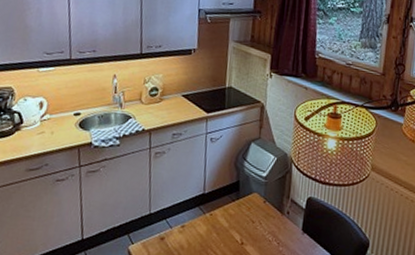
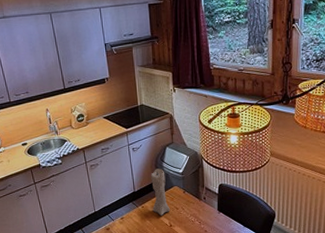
candle: none [222,167,245,229] -> present [150,168,170,216]

